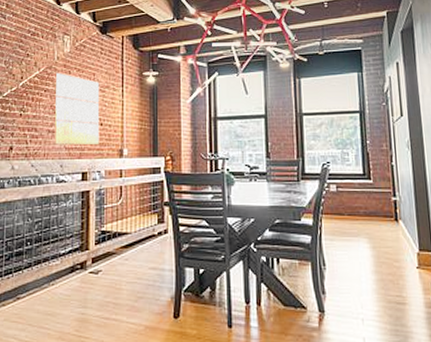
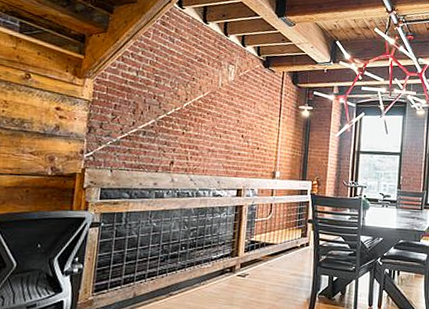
wall art: present [55,72,100,145] -> none [214,98,259,166]

